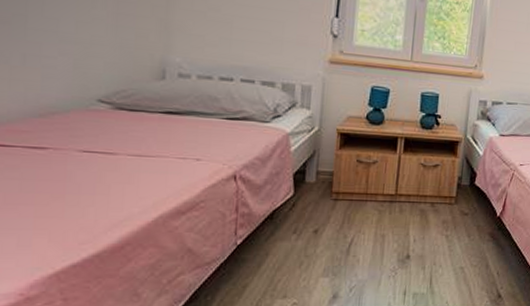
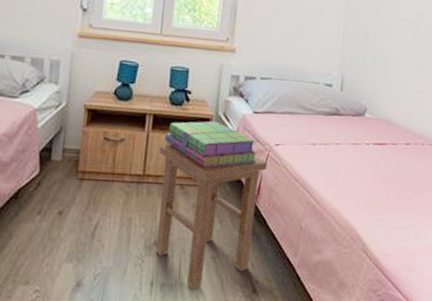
stool: none [407,166,512,297] -> present [155,144,268,289]
stack of books: none [416,143,503,187] -> present [165,121,257,168]

